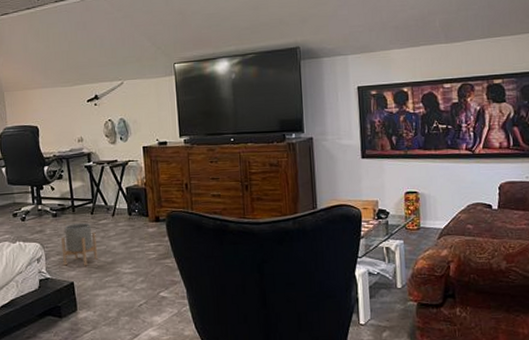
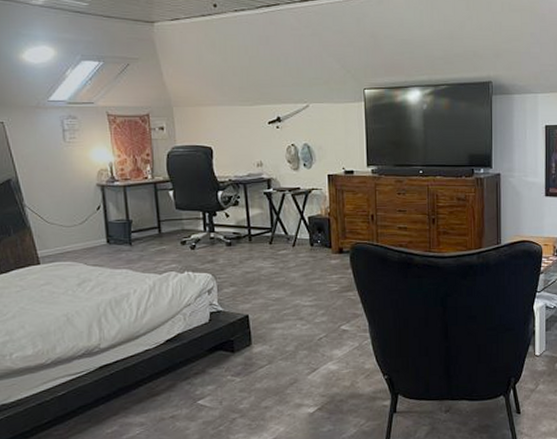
planter: present [61,223,98,266] -> none [236,253,276,298]

